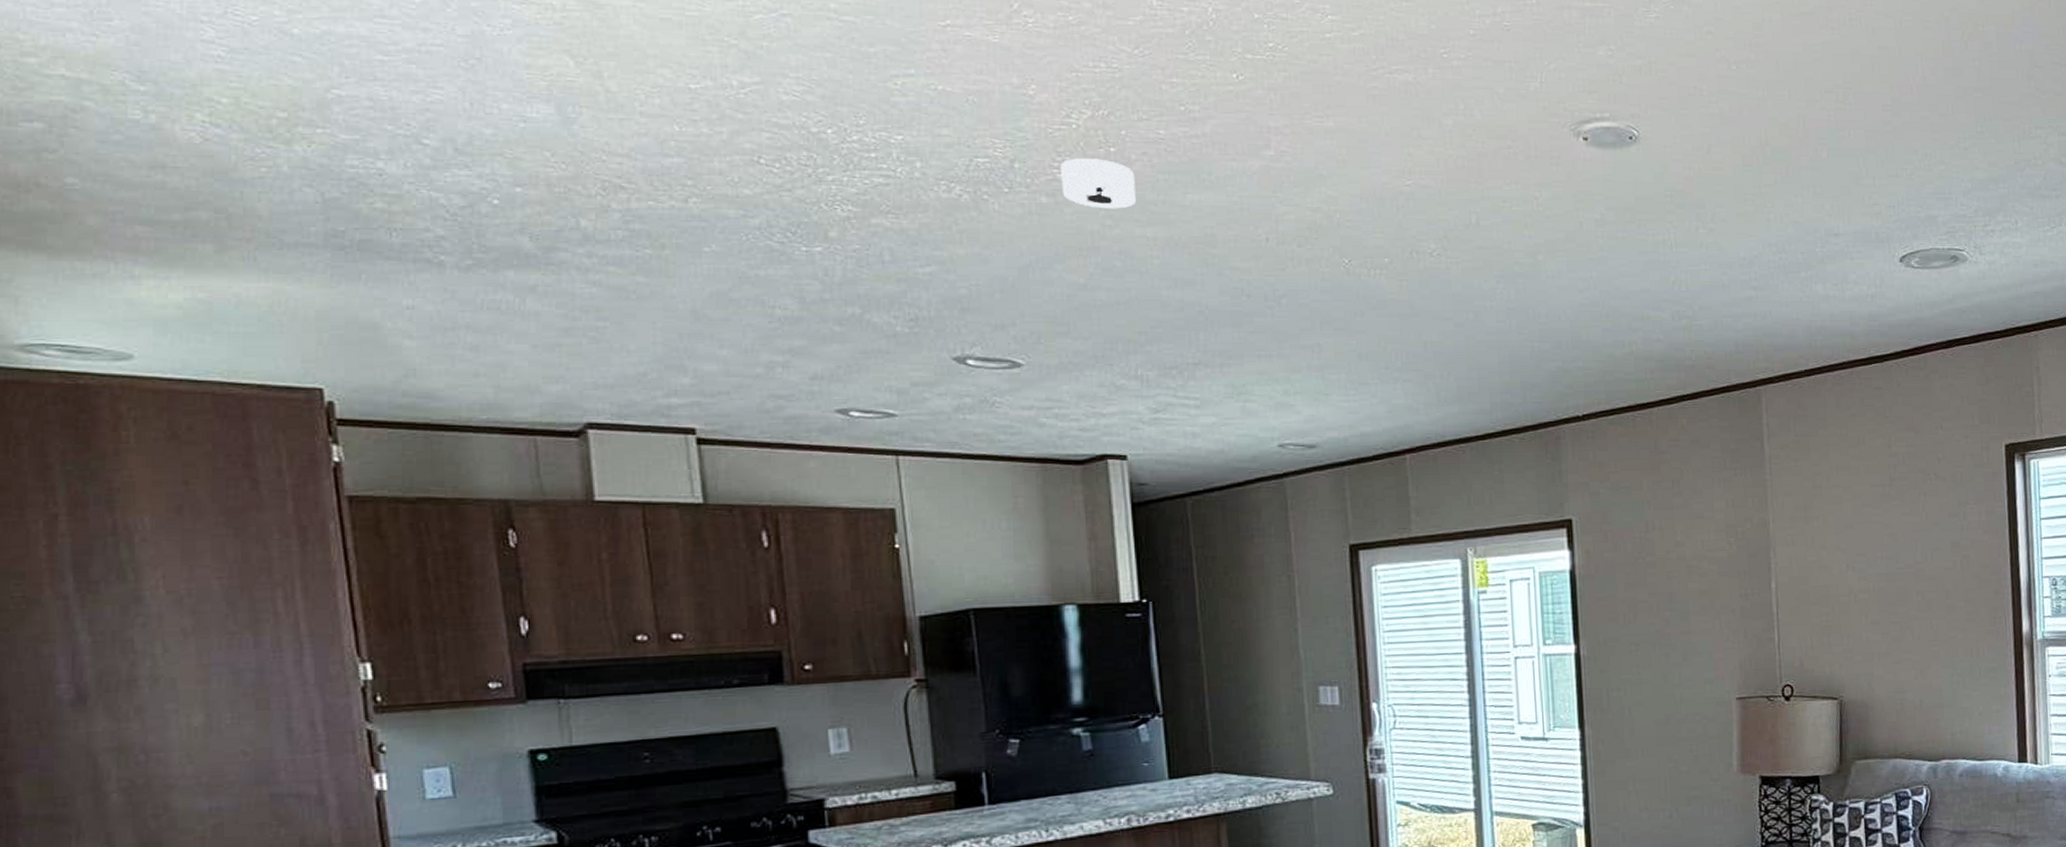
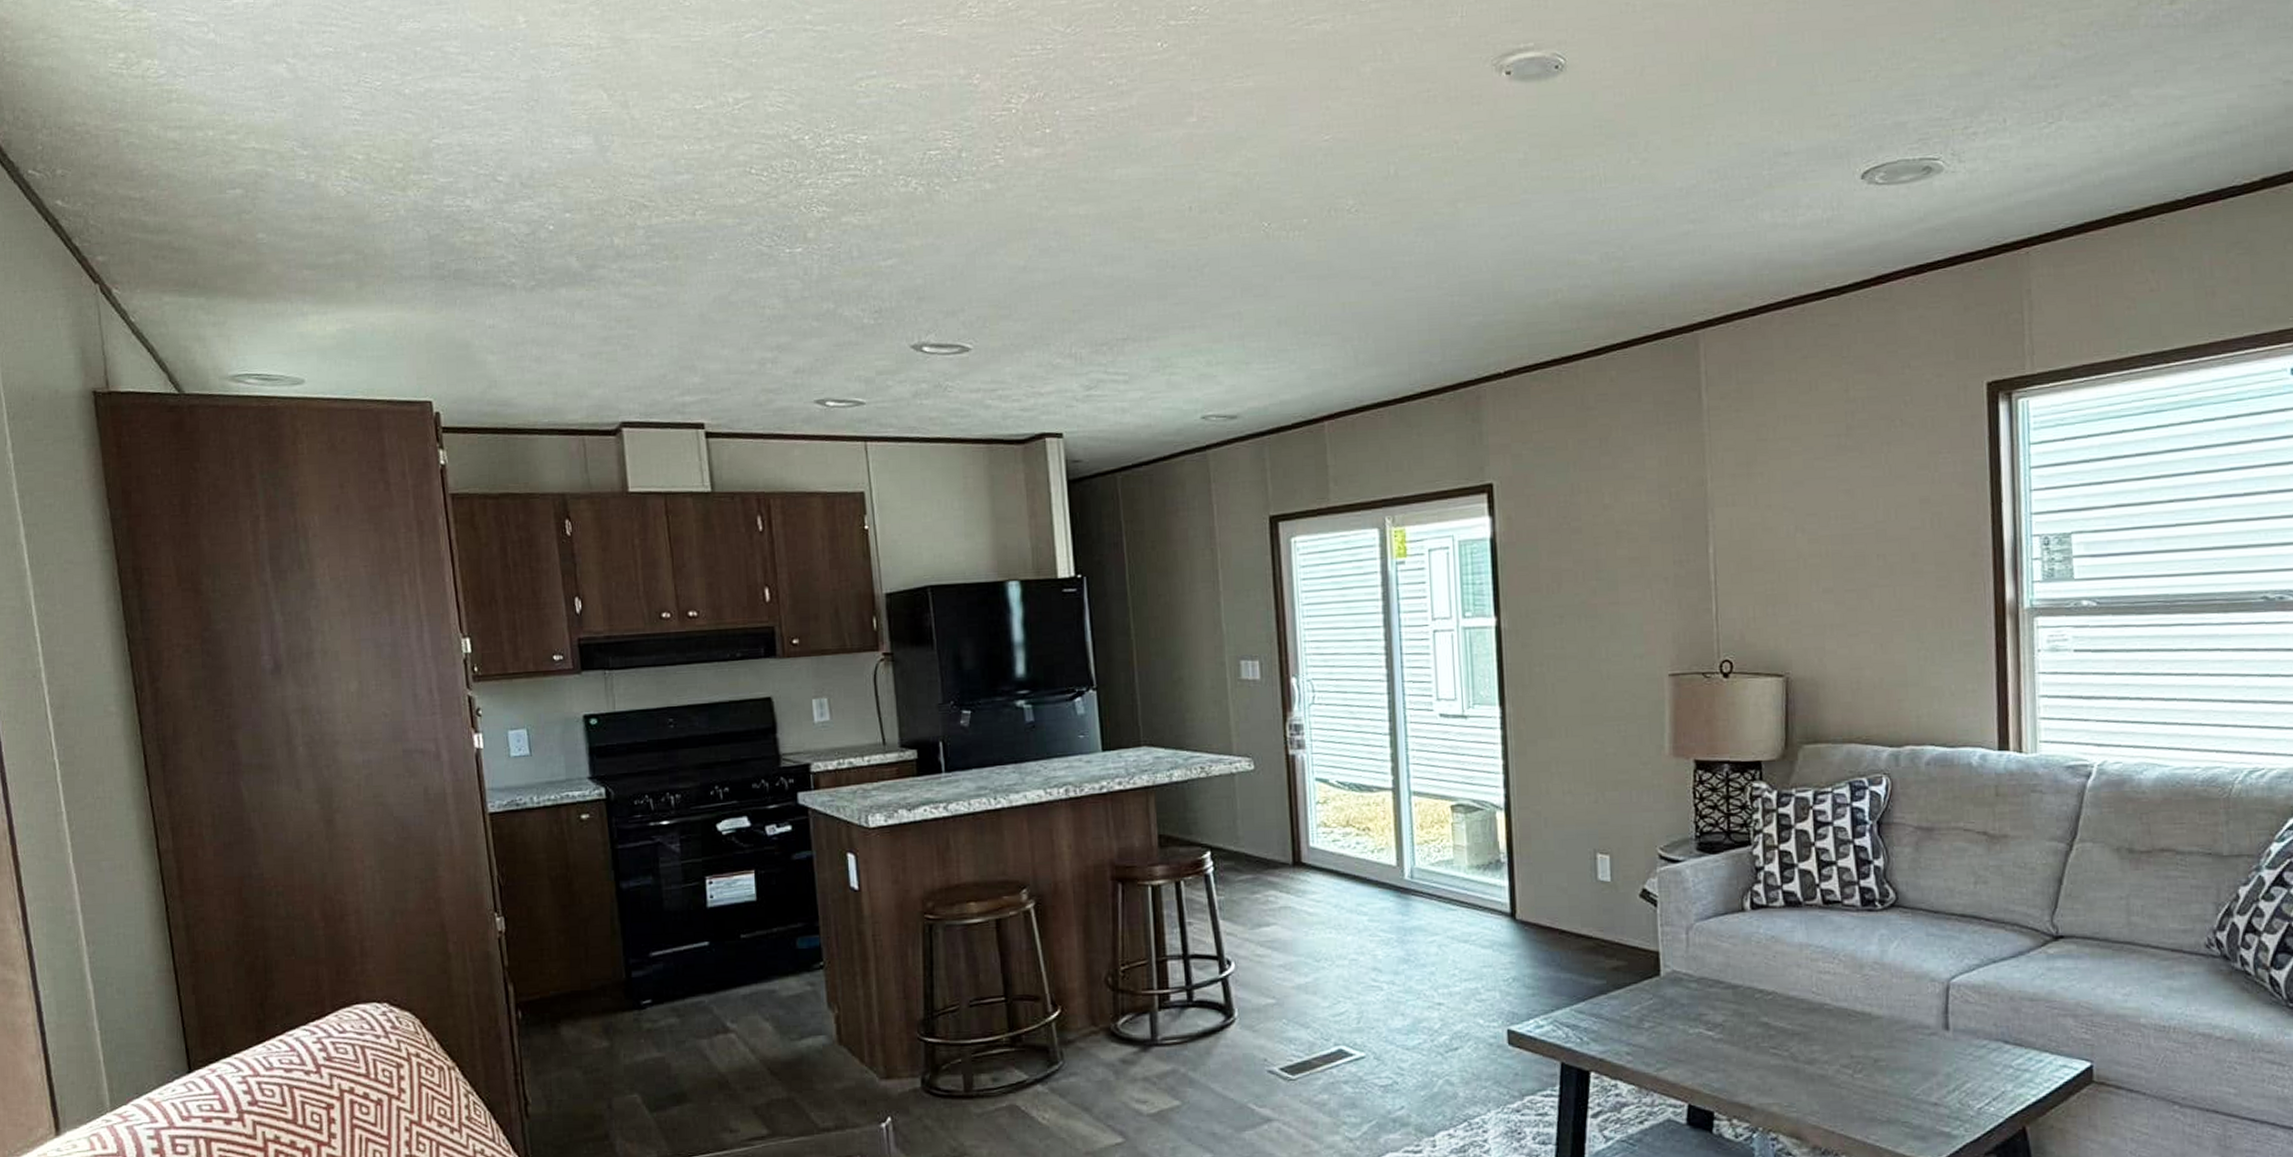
smoke detector: present [1061,158,1136,209] -> none [1002,141,1069,191]

